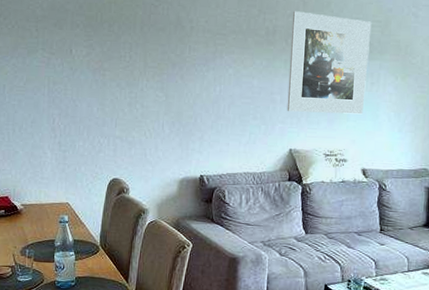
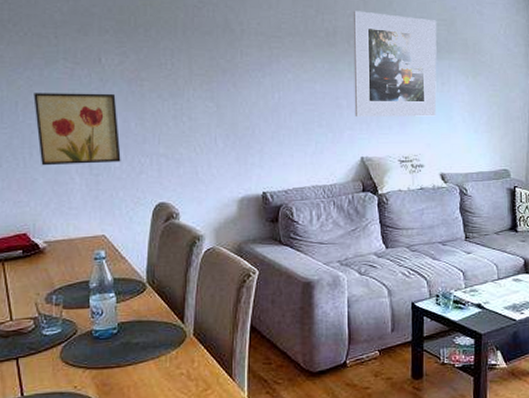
wall art: none [17,78,84,142] -> present [33,93,121,166]

